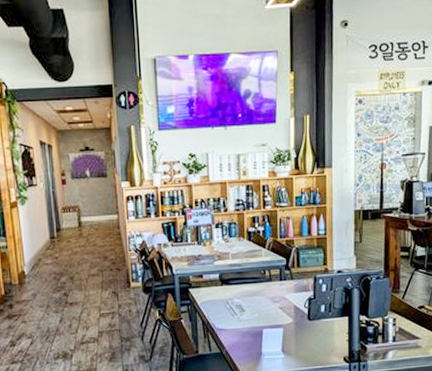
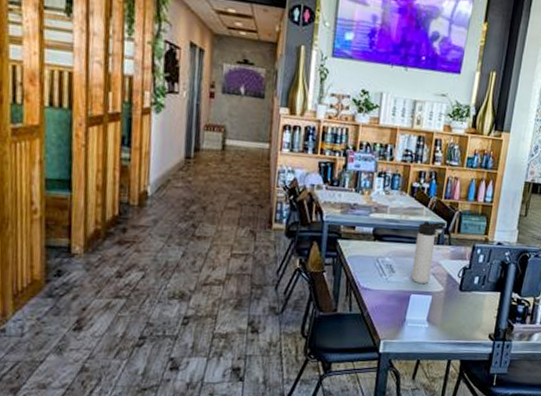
thermos bottle: none [259,259,285,319] -> present [411,220,446,284]

